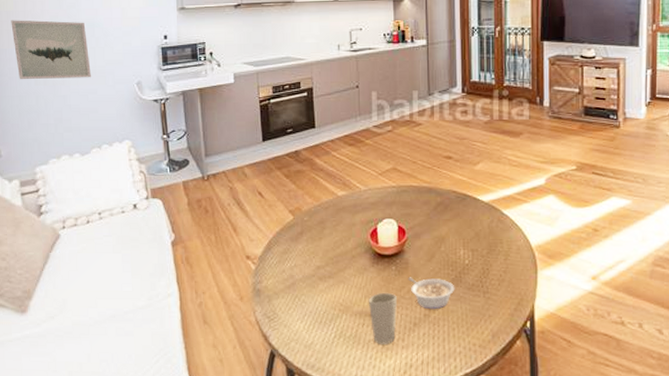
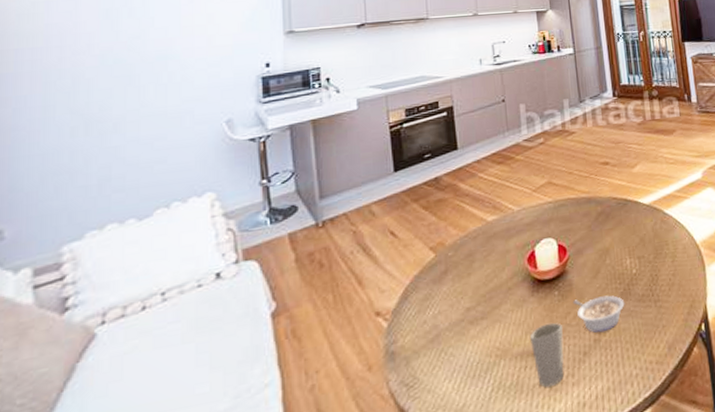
wall art: present [11,20,91,79] -> none [37,54,159,132]

